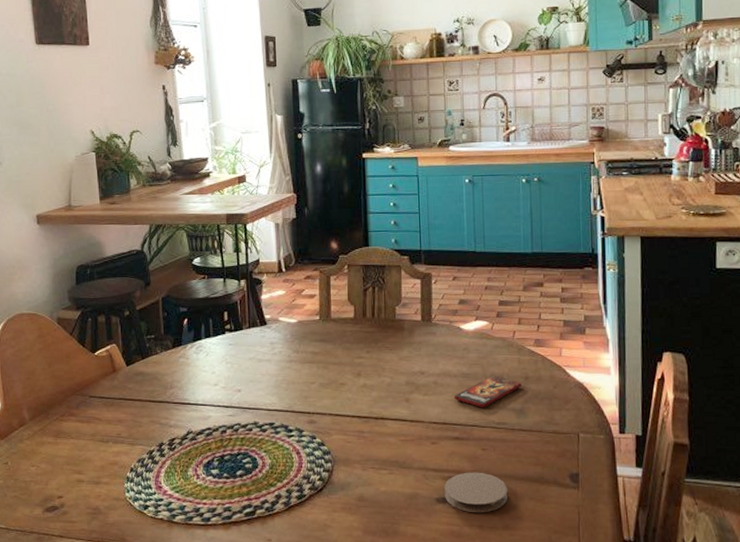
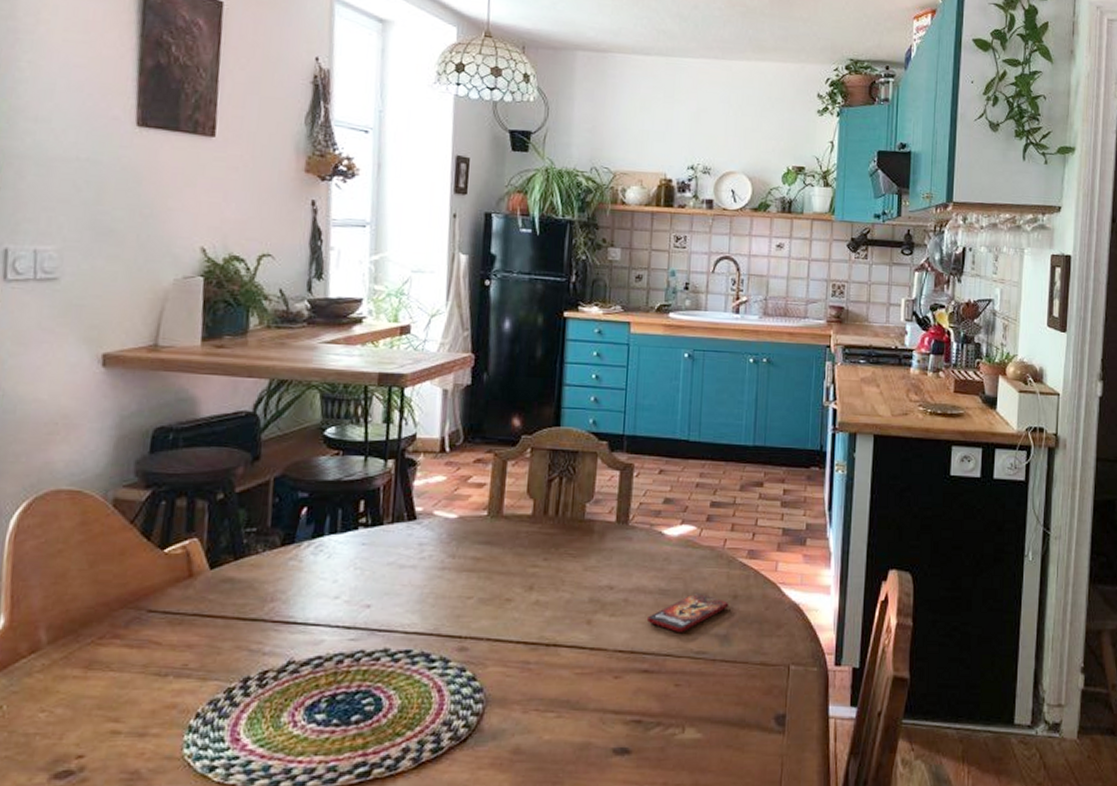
coaster: present [444,472,508,513] -> none [624,714,701,767]

